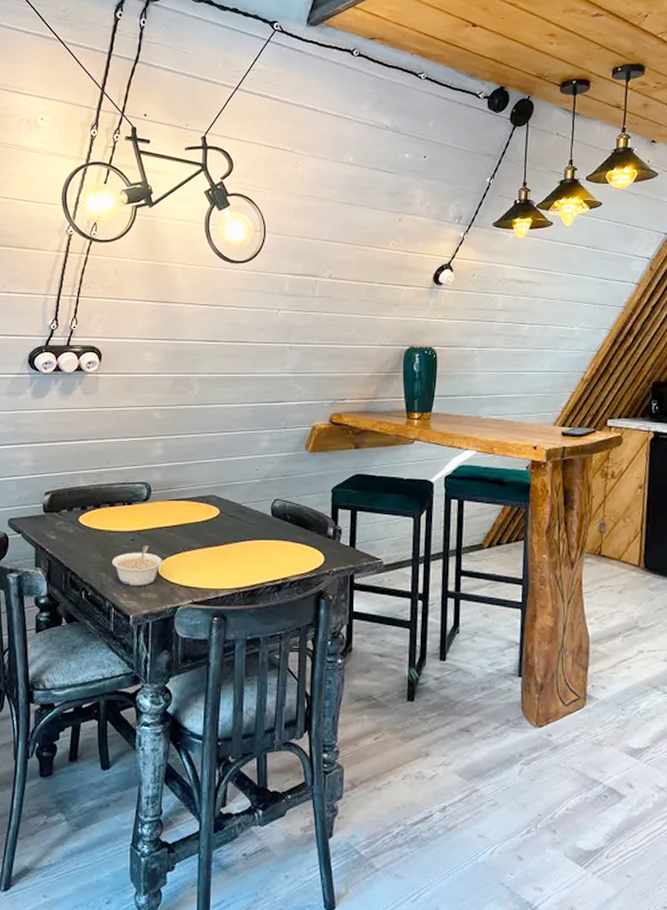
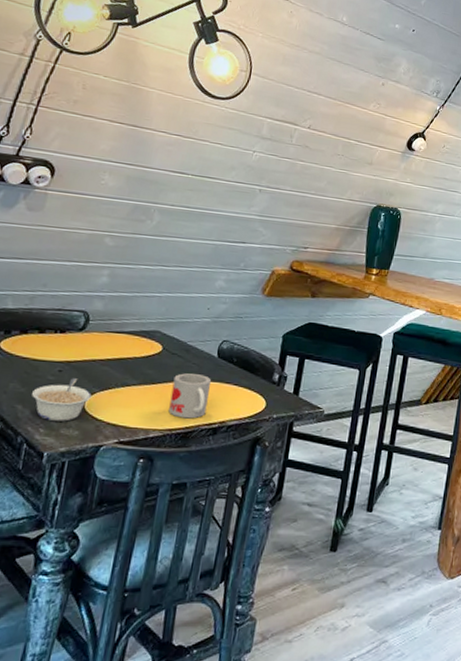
mug: none [234,534,268,577] -> present [169,373,211,419]

